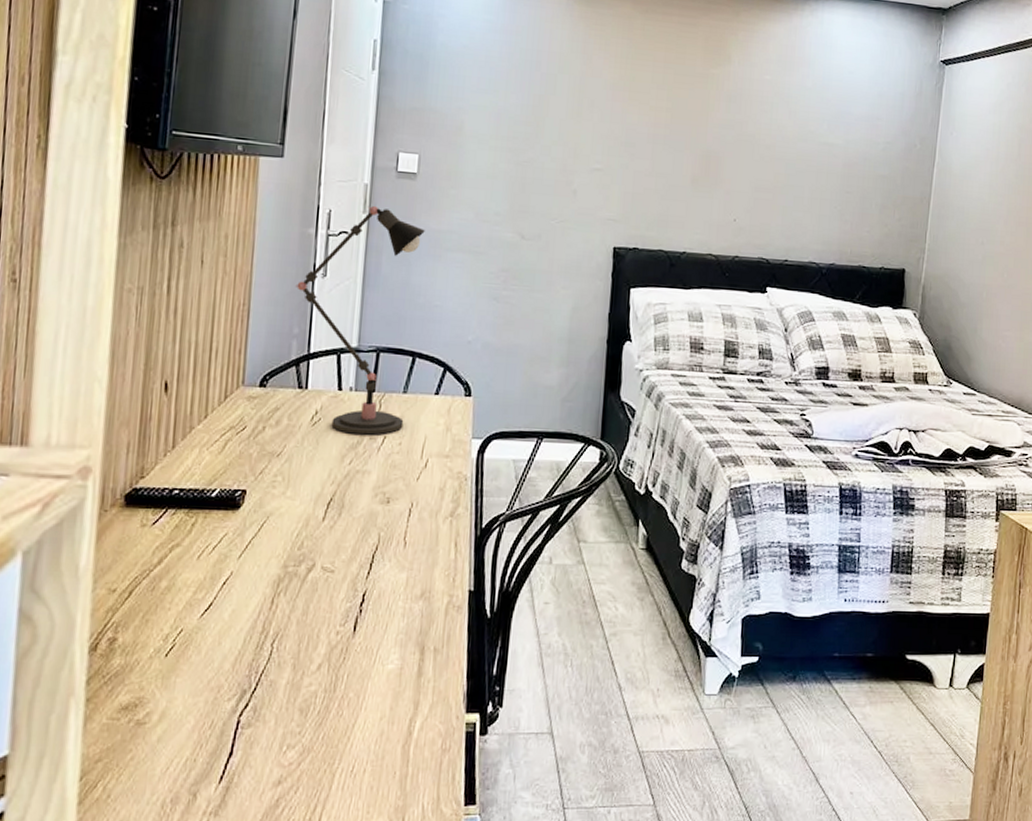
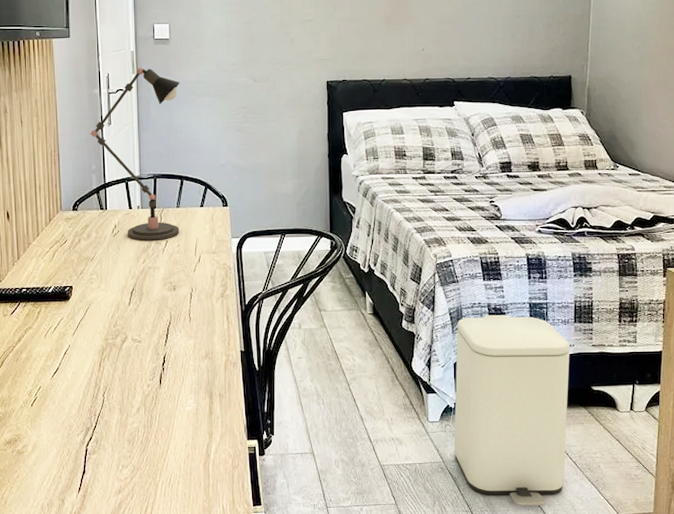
pedal bin: none [733,558,884,810] -> present [453,315,570,507]

